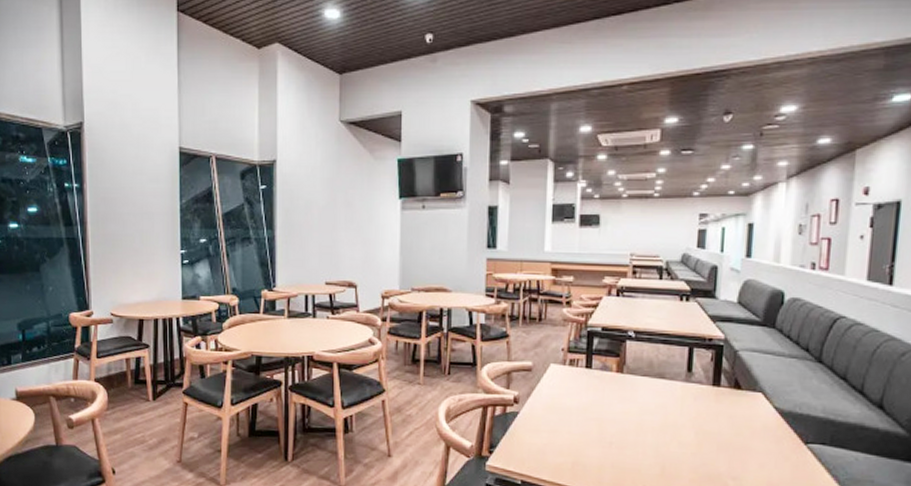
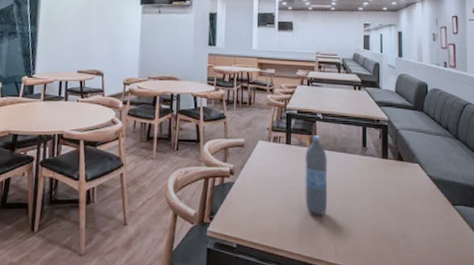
water bottle: none [607,357,639,451] -> present [305,135,328,215]

